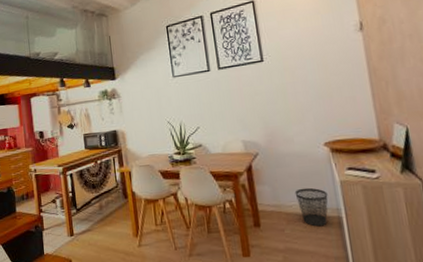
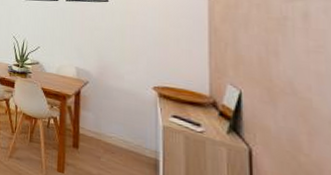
wastebasket: present [294,187,328,227] -> none [116,123,148,164]

